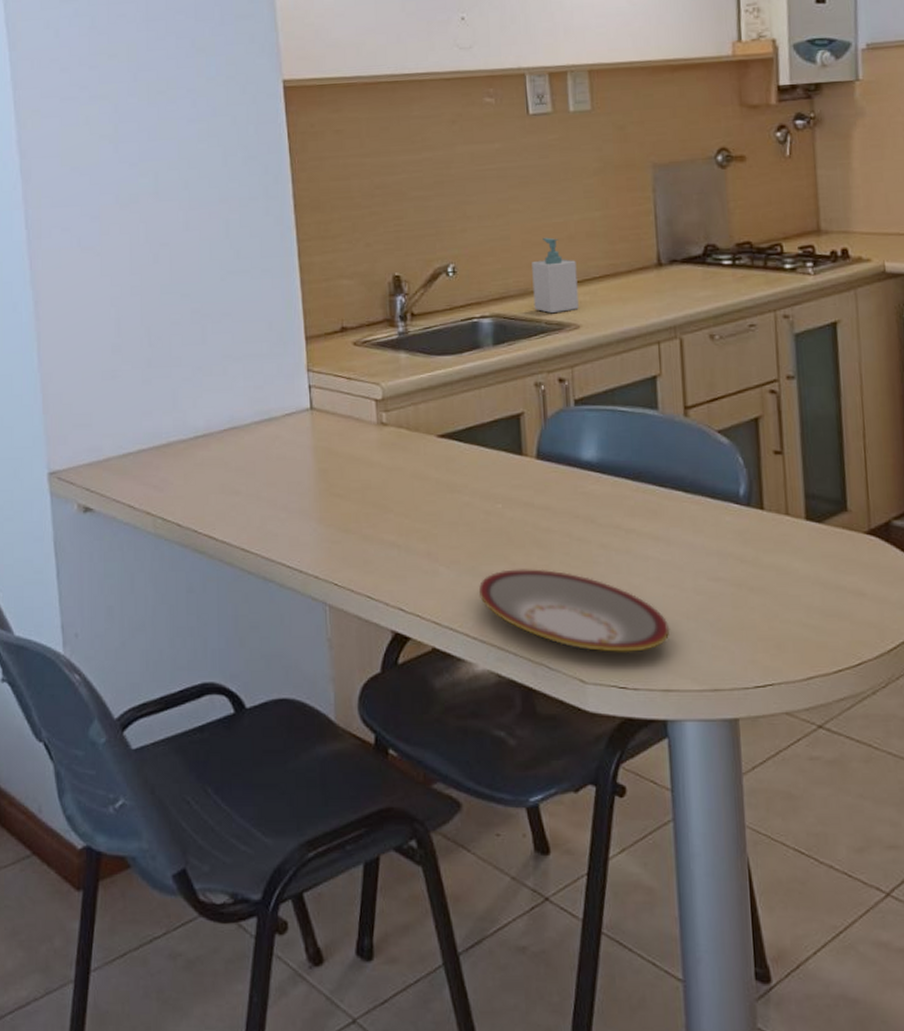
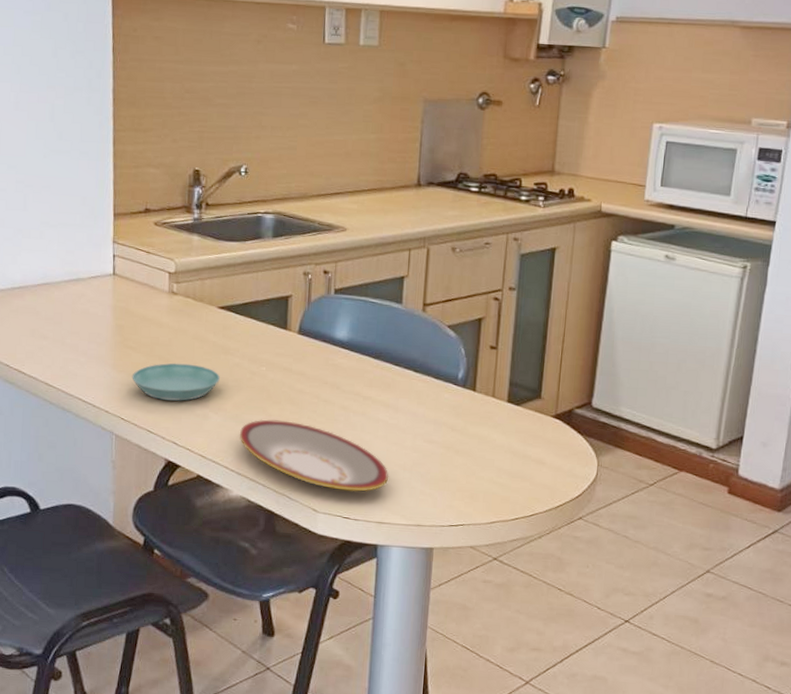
saucer: none [342,508,448,557] -> present [132,363,220,401]
soap bottle: present [532,237,579,314] -> none [310,151,350,217]

